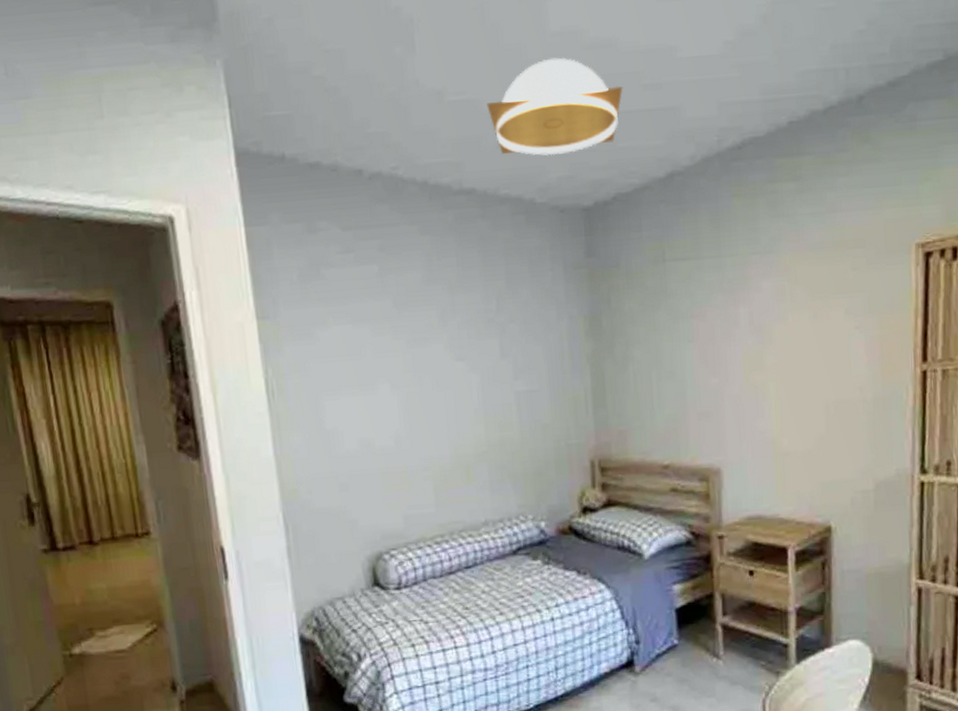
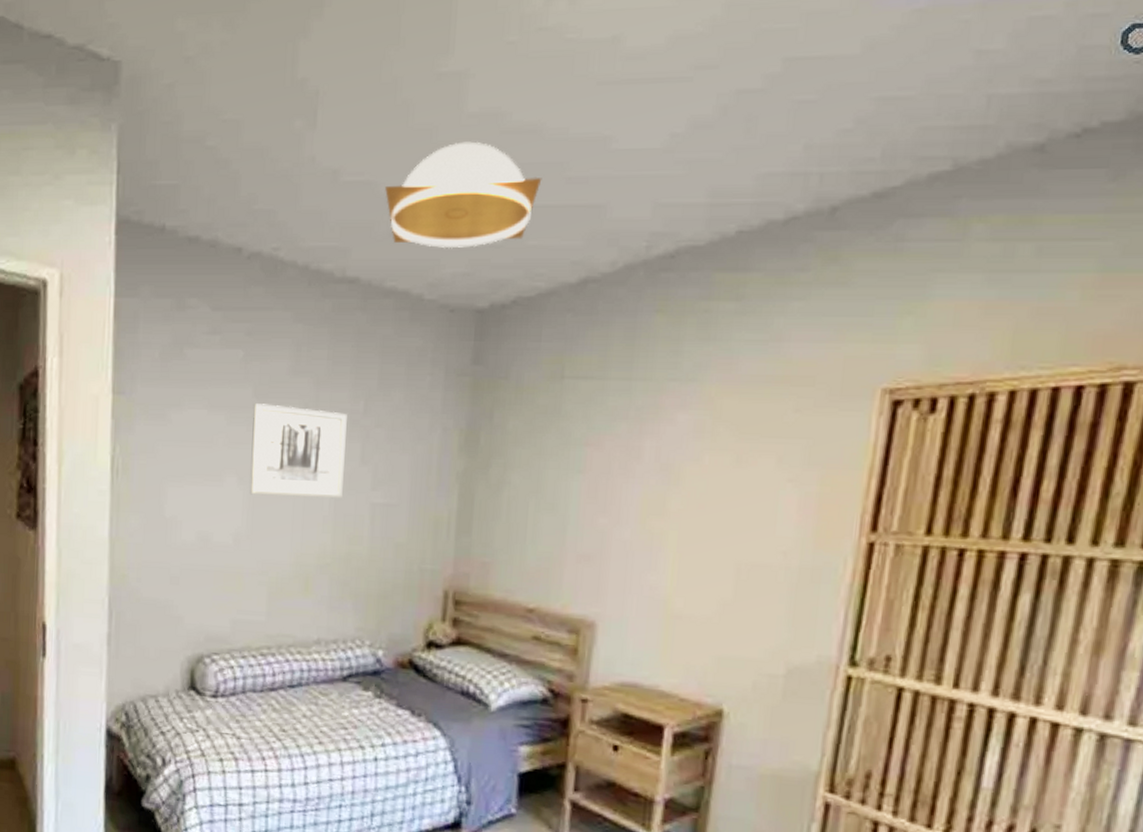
wall art: none [394,312,489,398] -> present [249,403,347,499]

